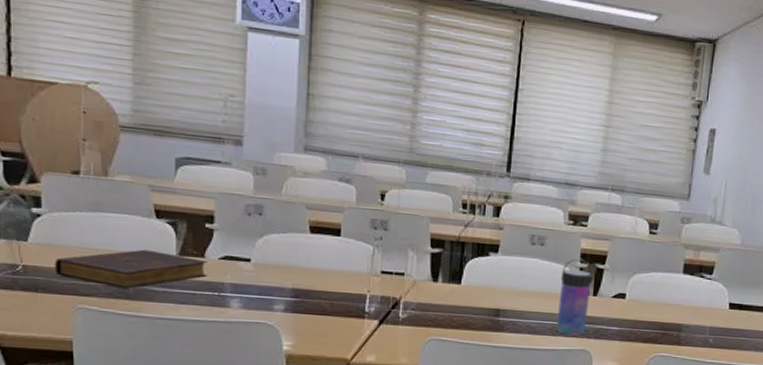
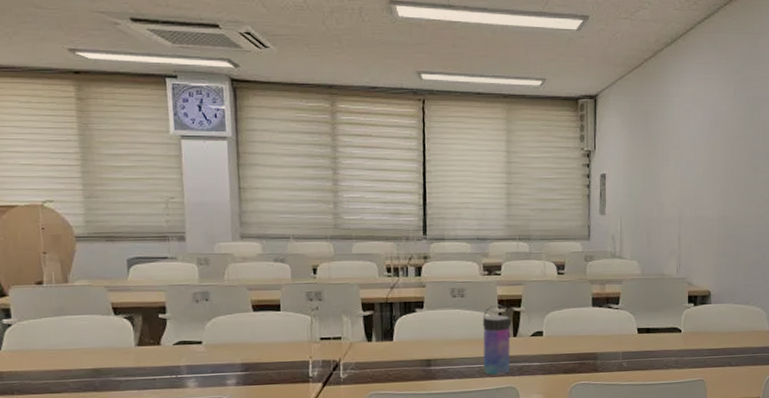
book: present [54,249,207,289] -> none [26,344,164,383]

